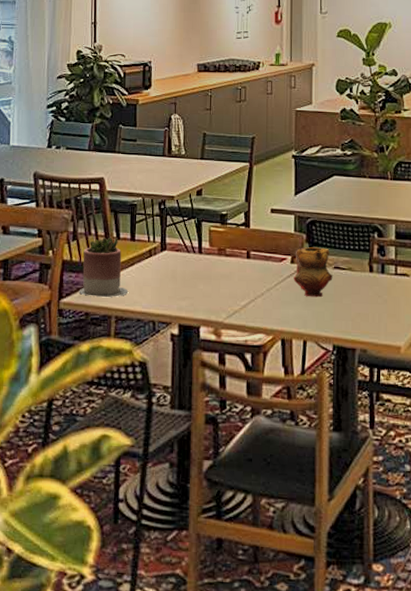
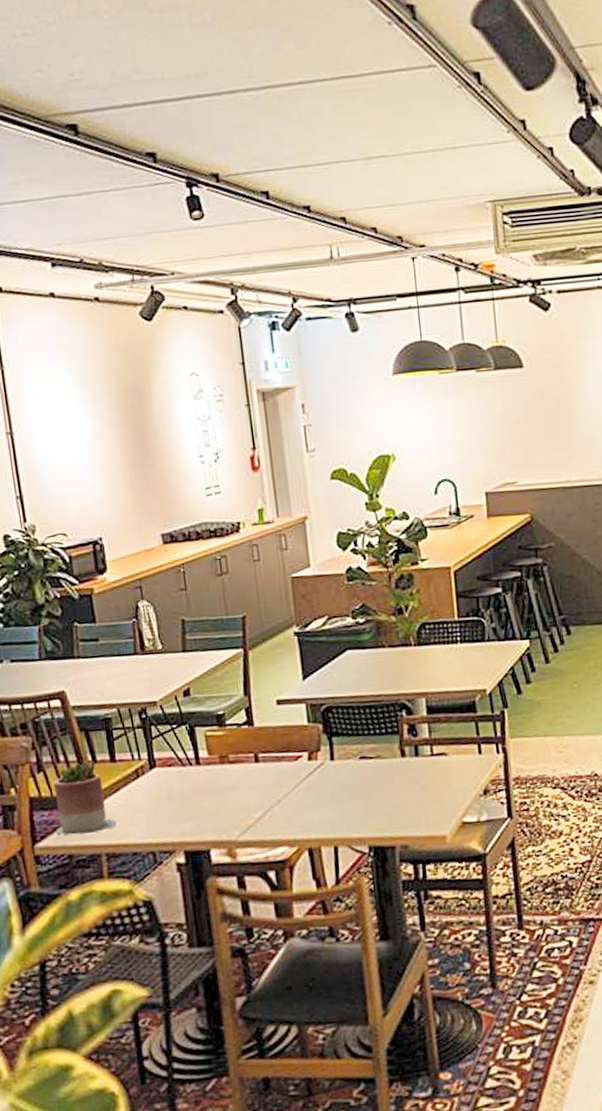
teapot: present [293,247,333,298] -> none [311,736,360,797]

